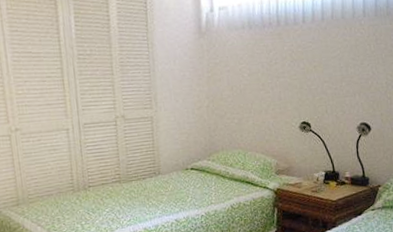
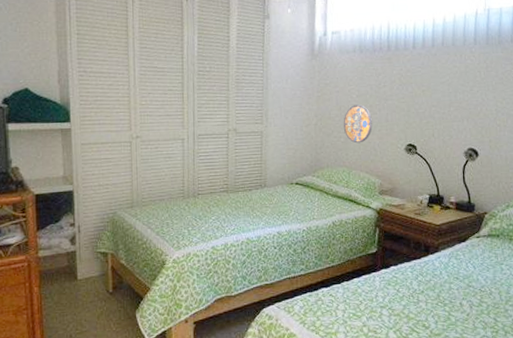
manhole cover: none [235,84,266,124] -> present [343,105,372,144]

